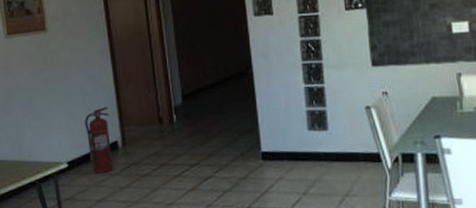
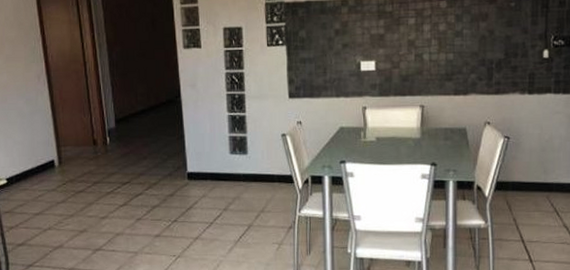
fire extinguisher: present [85,107,113,173] -> none [23,128,50,189]

